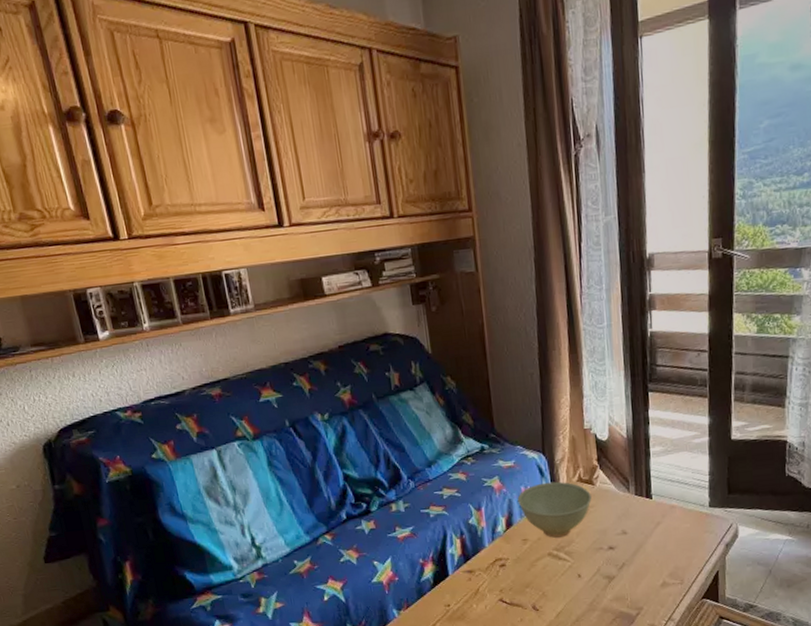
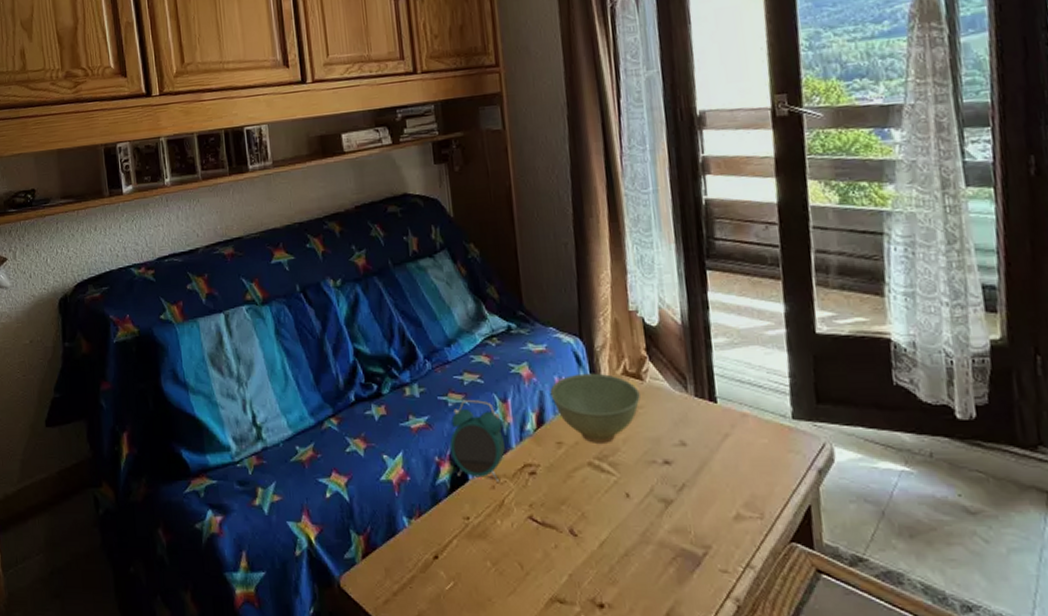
alarm clock: none [432,510,480,576] -> present [449,399,505,484]

